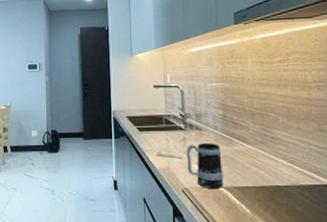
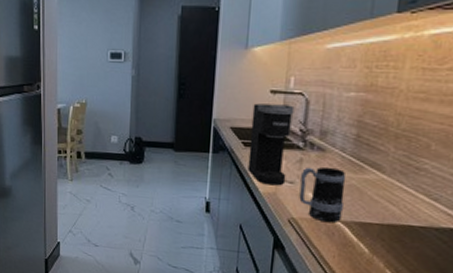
coffee maker: none [142,96,175,162] -> present [247,103,295,186]

